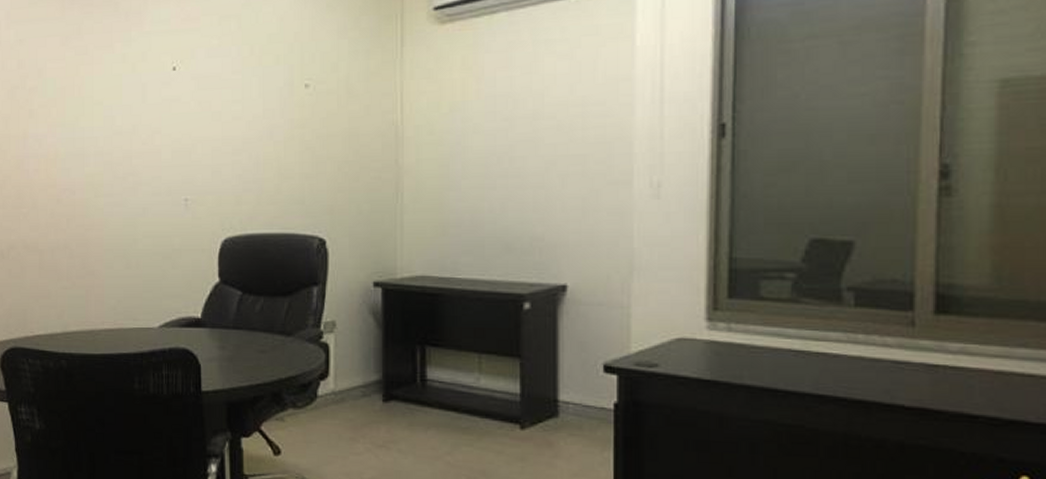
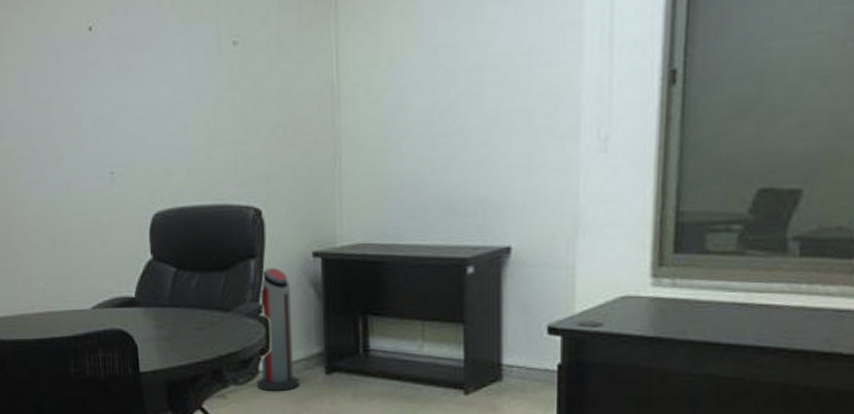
air purifier: none [314,295,357,418] -> present [256,267,300,392]

